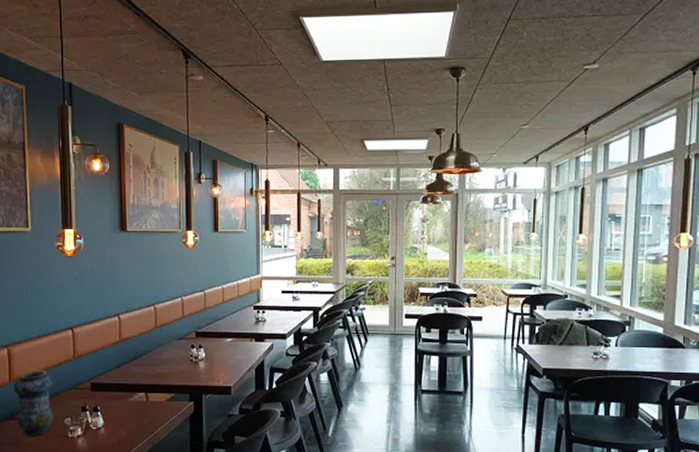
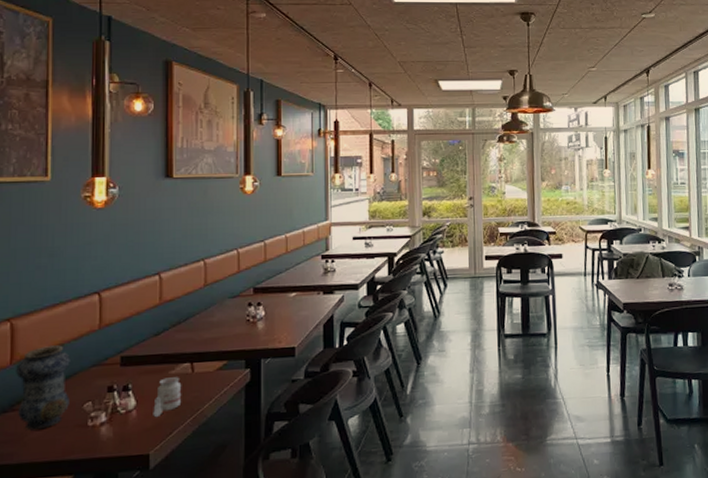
candle: none [117,404,139,436] -> present [153,377,182,418]

